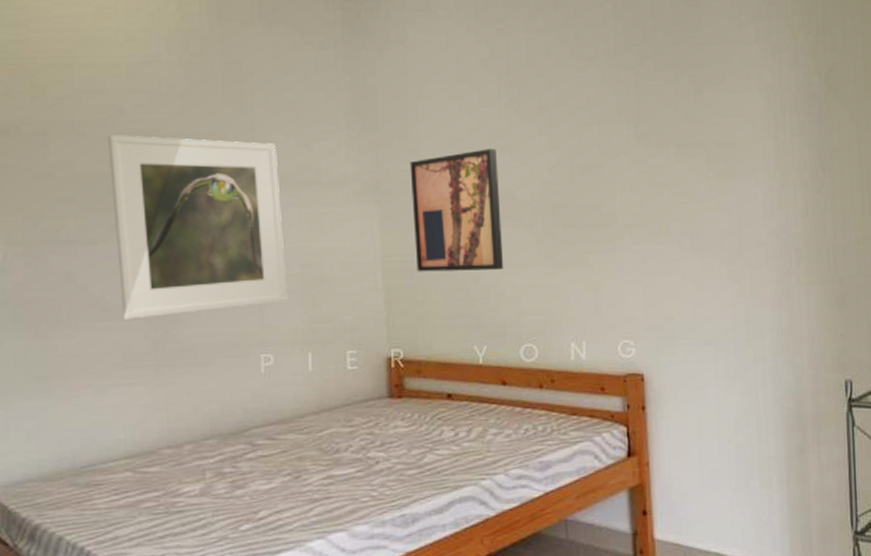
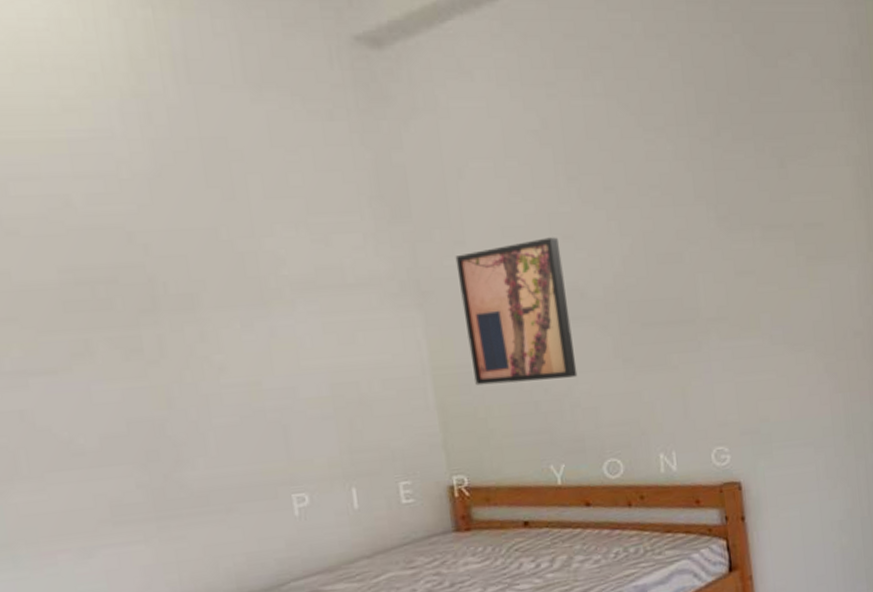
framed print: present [108,135,288,320] -> none [53,233,319,465]

